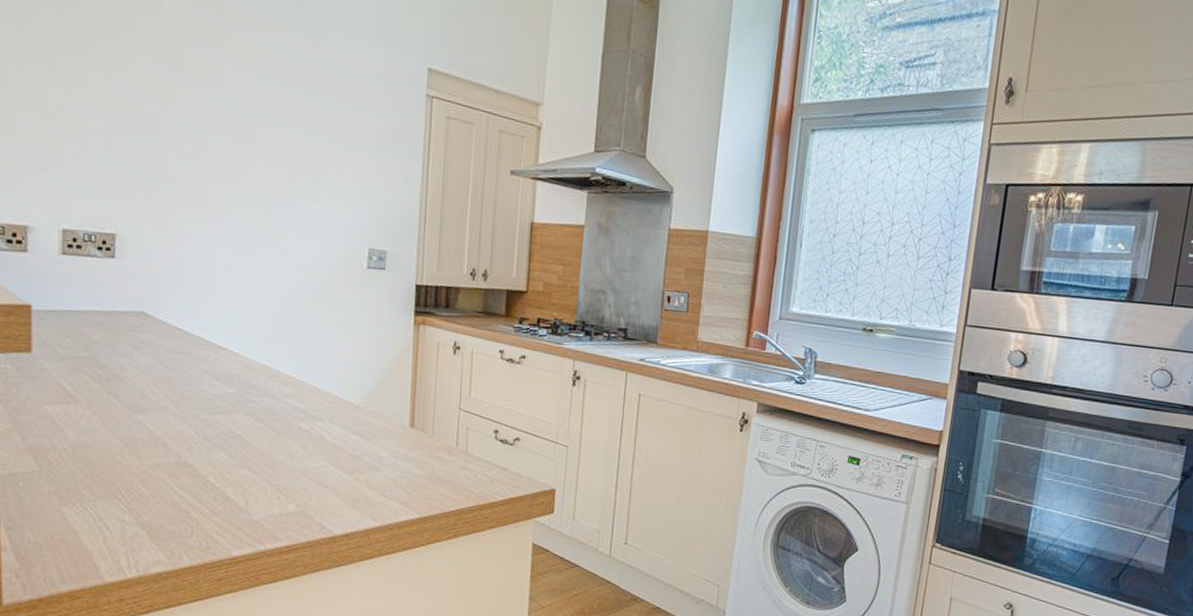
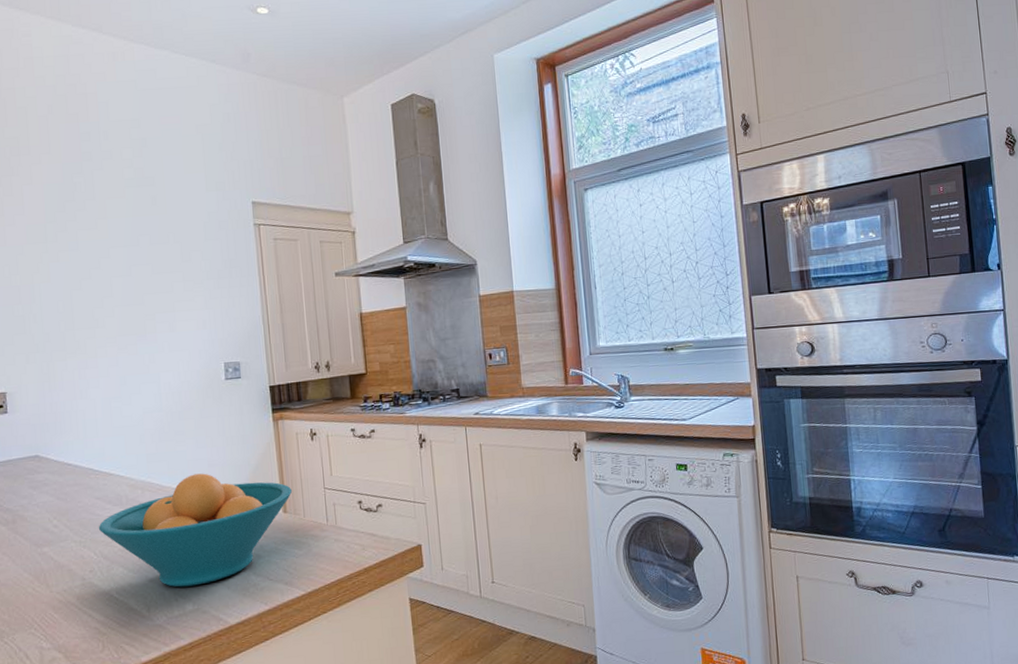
fruit bowl: none [202,366,423,487] -> present [98,473,292,588]

